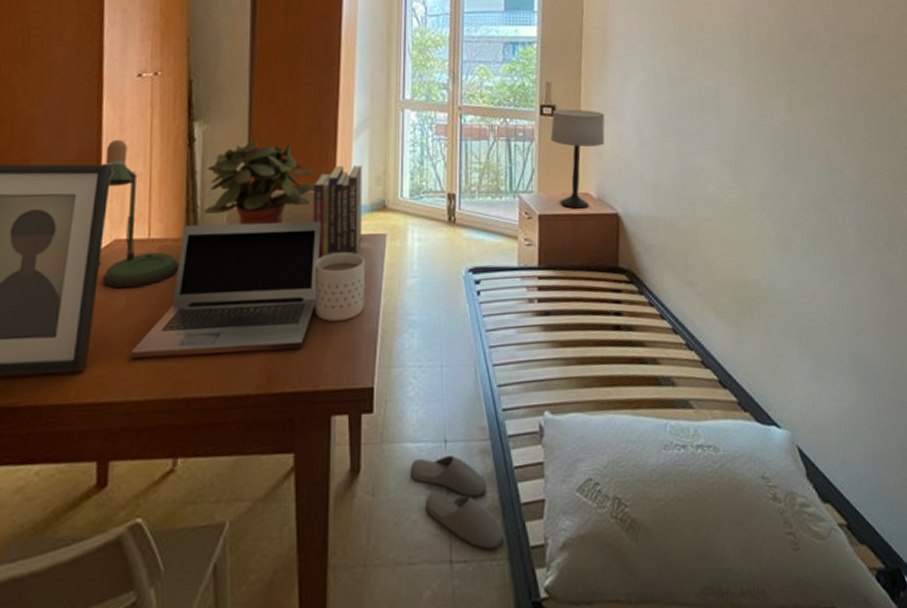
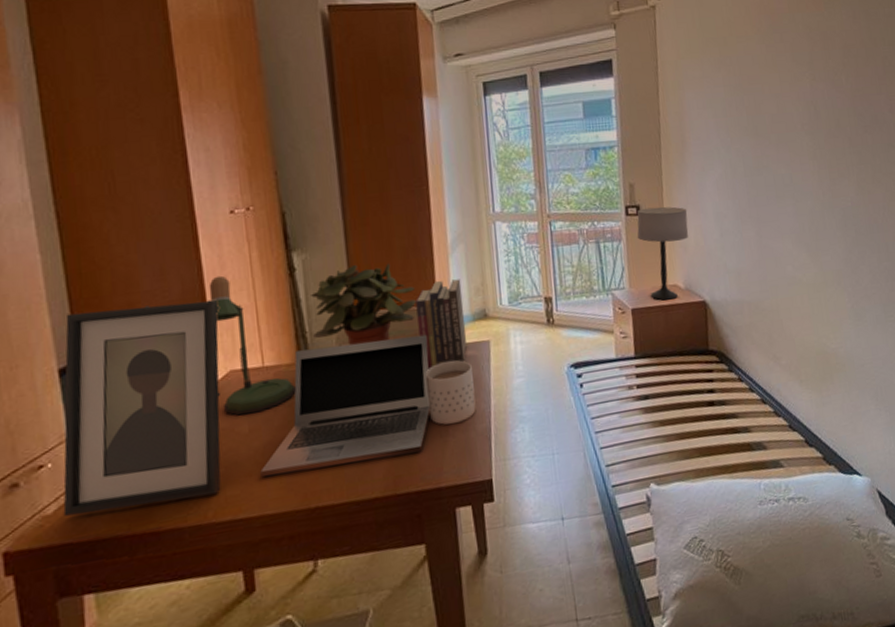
slippers: present [411,455,505,550] -> none [533,530,623,607]

